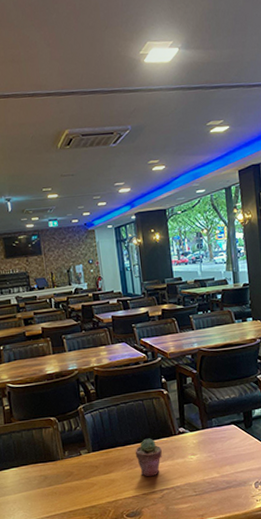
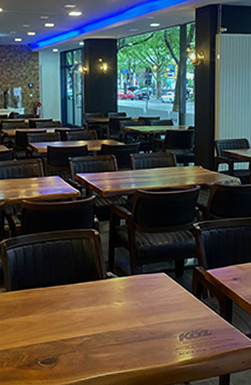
potted succulent: present [135,438,162,477] -> none [57,280,86,322]

